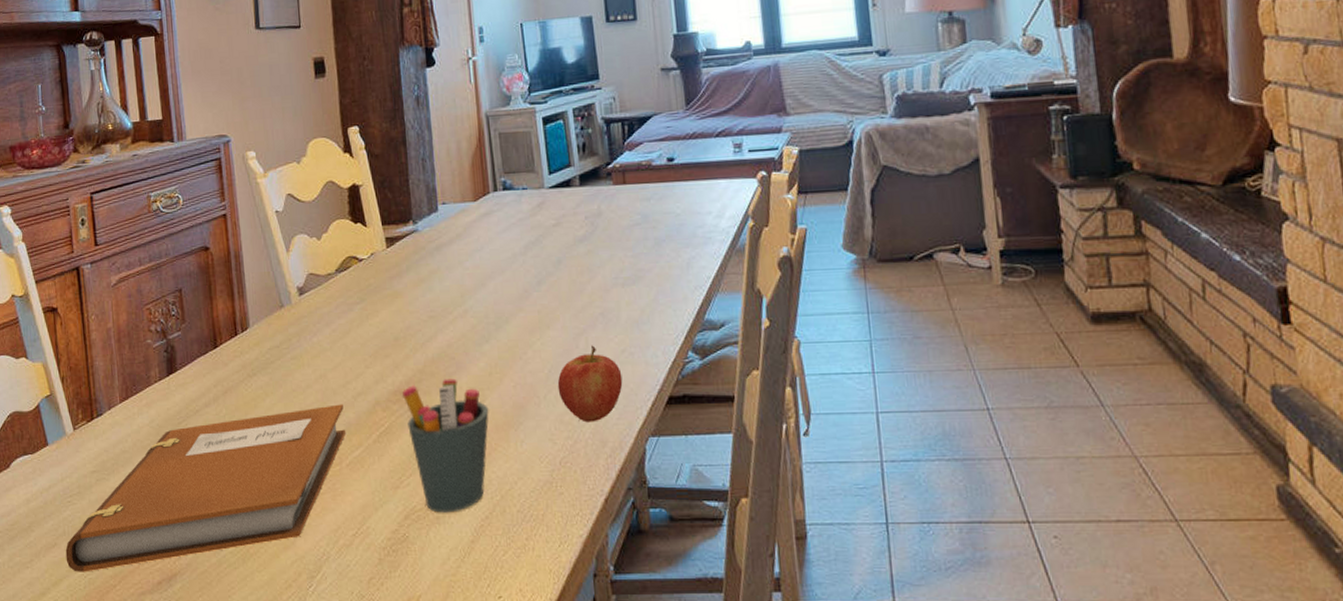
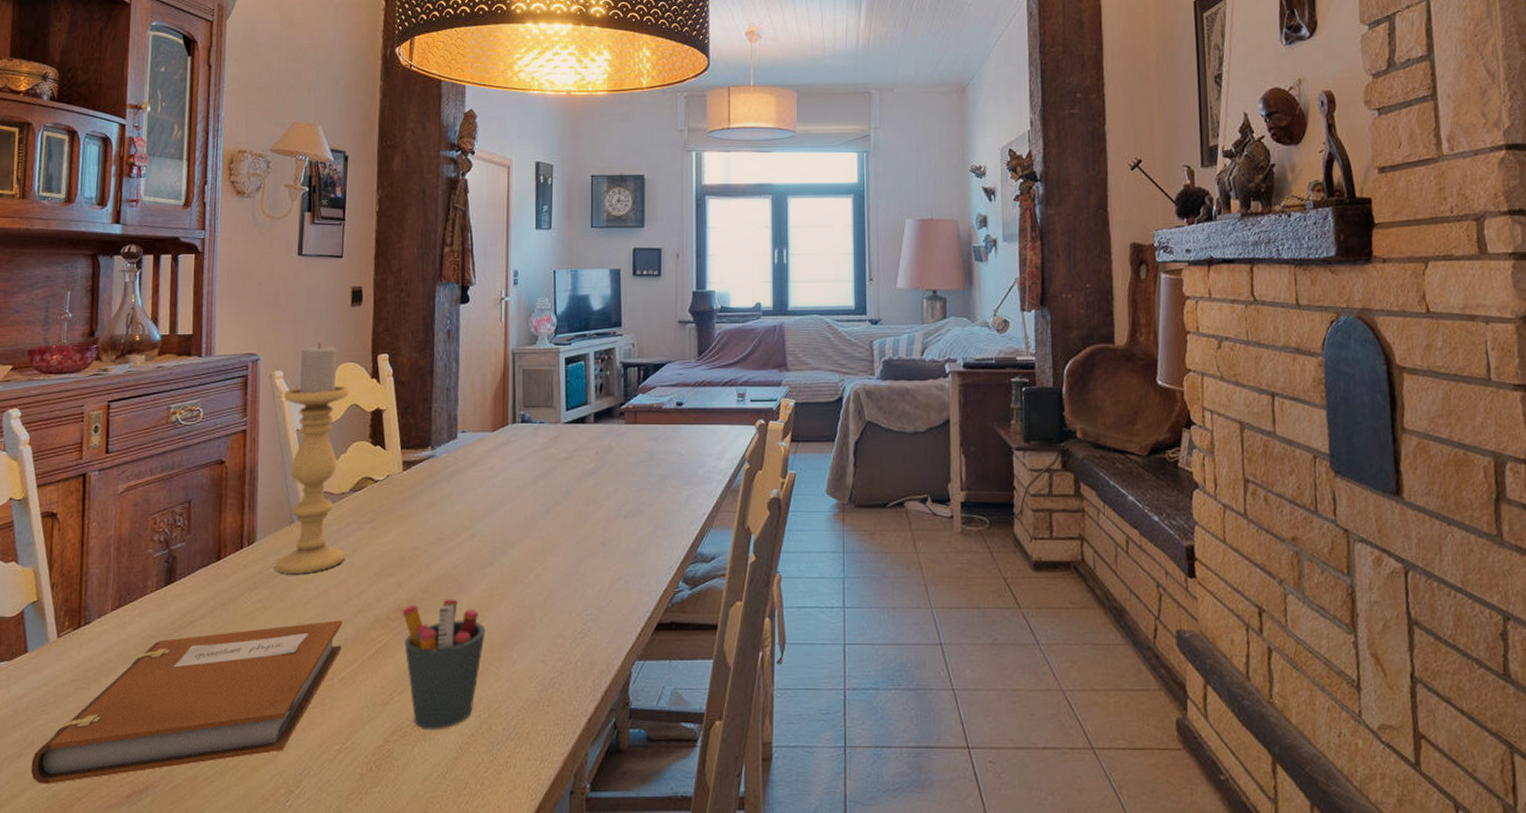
candle holder: none [259,119,338,359] -> present [275,342,349,574]
apple: present [557,345,623,423] -> none [554,572,616,645]

